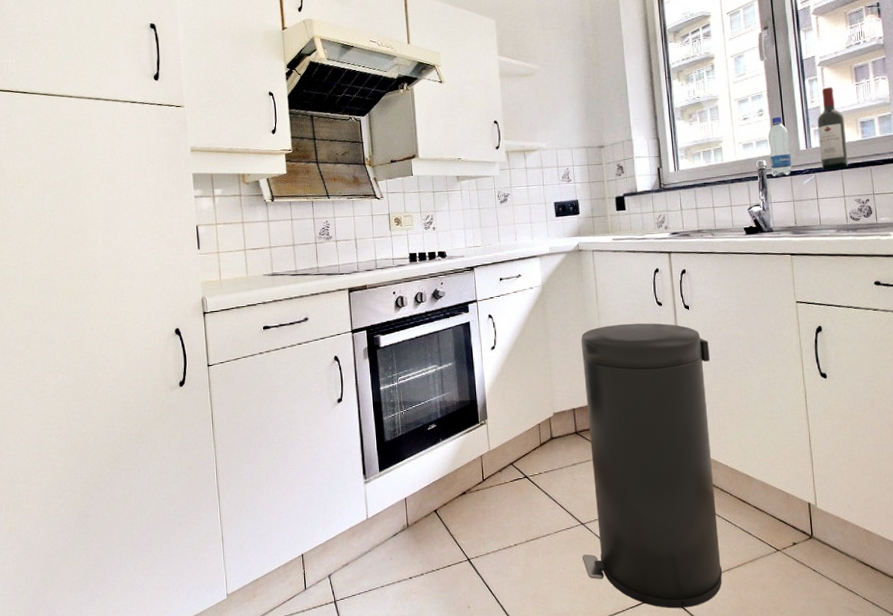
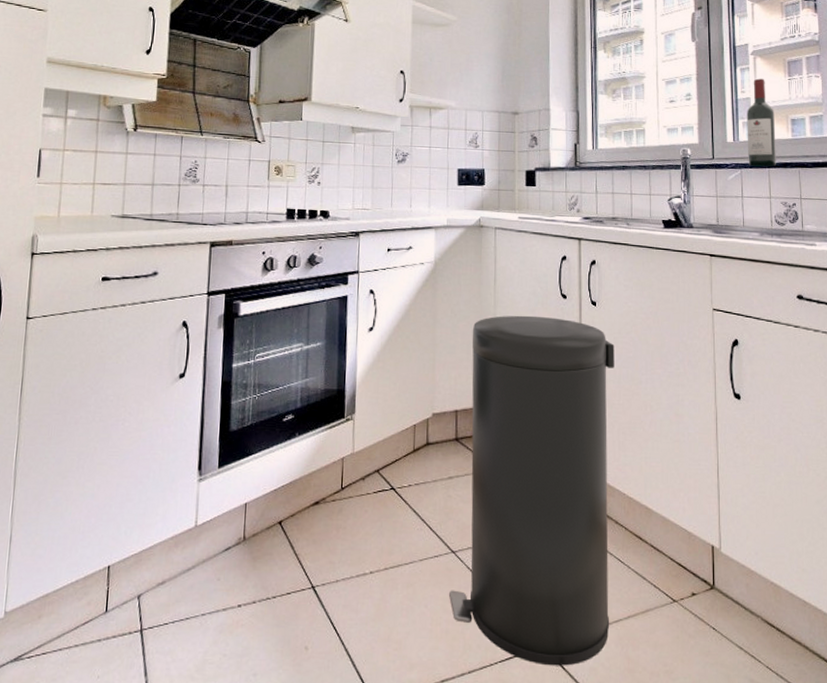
bottle: present [768,117,792,177] -> none [695,104,718,169]

